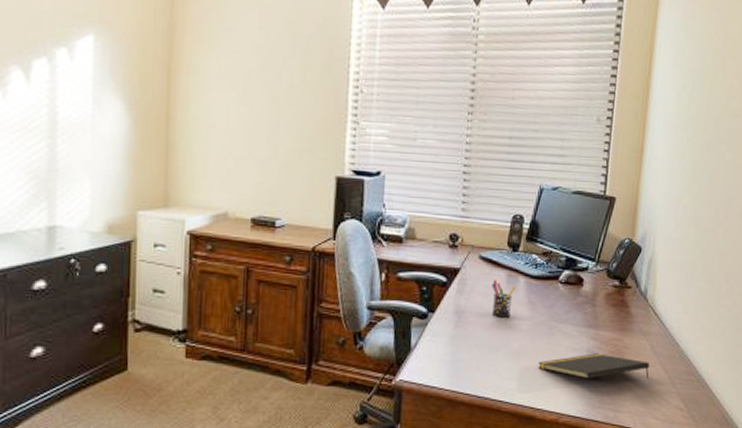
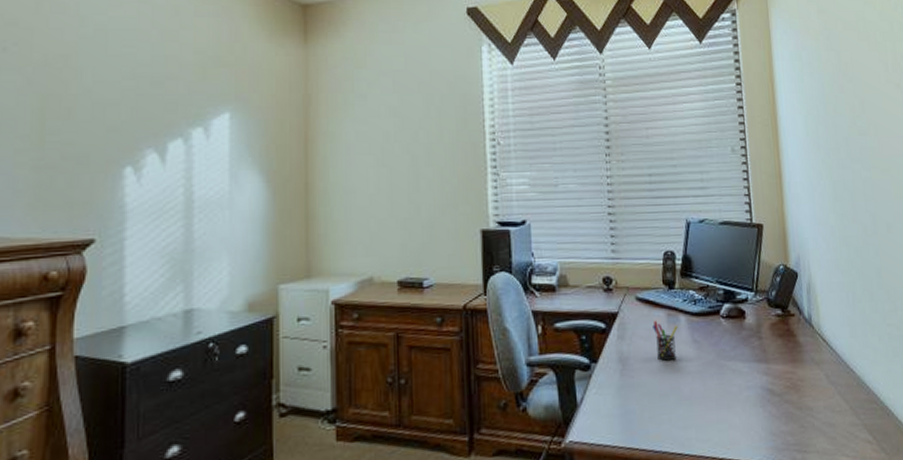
notepad: present [538,353,650,379] -> none [713,389,831,419]

